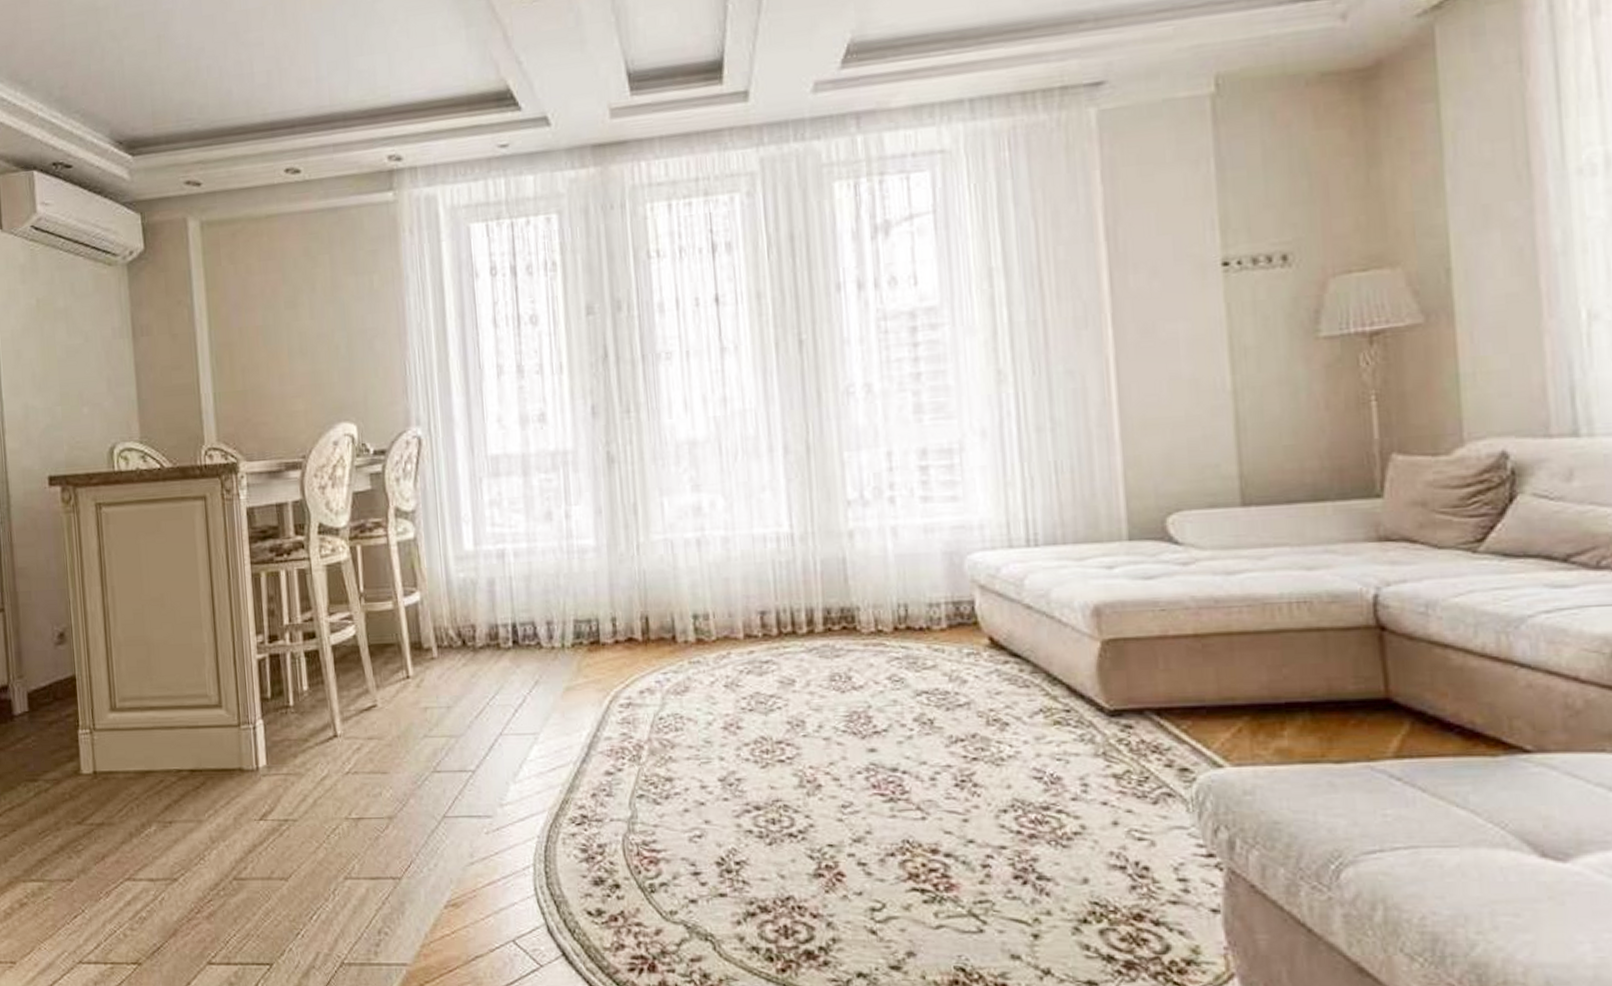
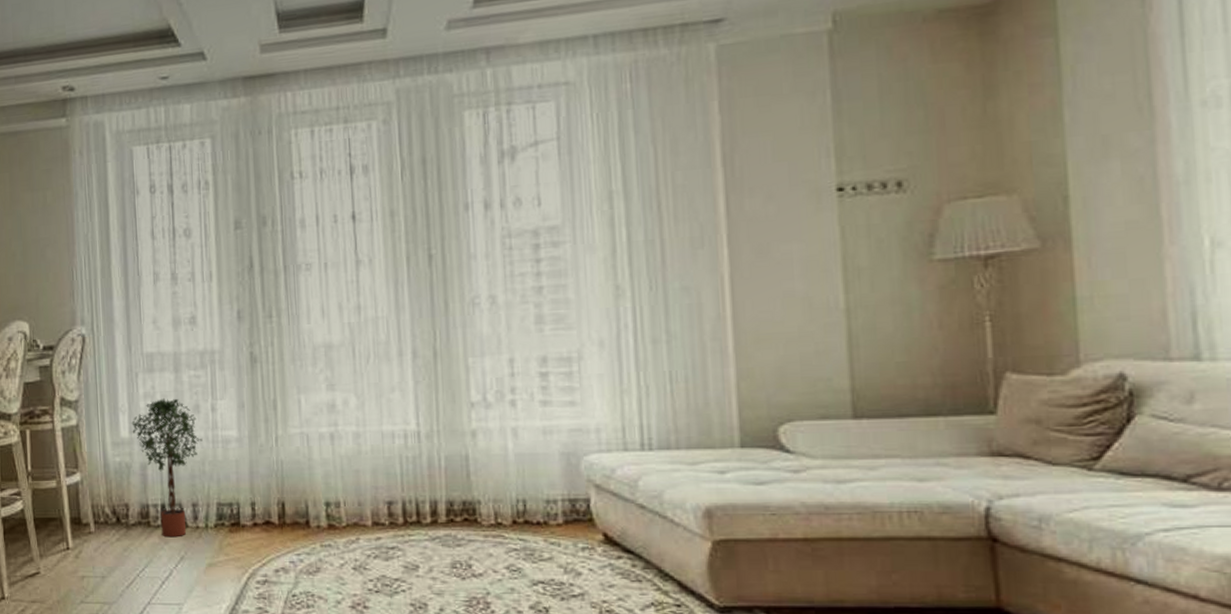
potted tree: none [476,504,556,660] -> present [131,397,203,538]

